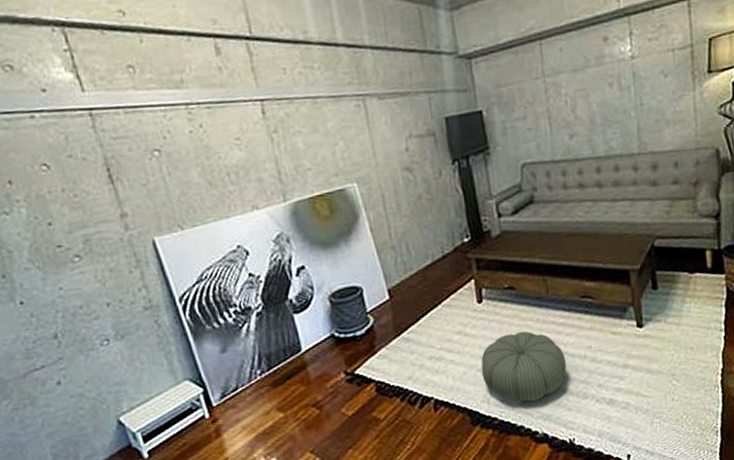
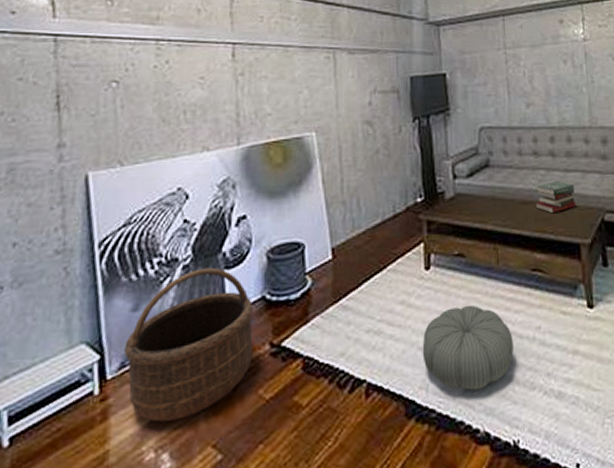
basket: none [221,313,332,436] -> present [124,267,253,422]
books: none [583,211,624,244] -> present [536,181,575,214]

